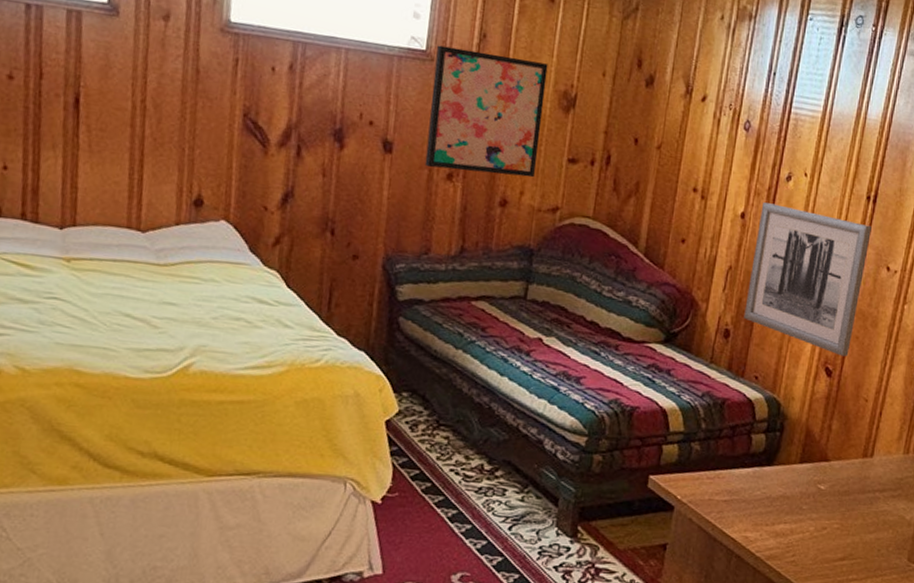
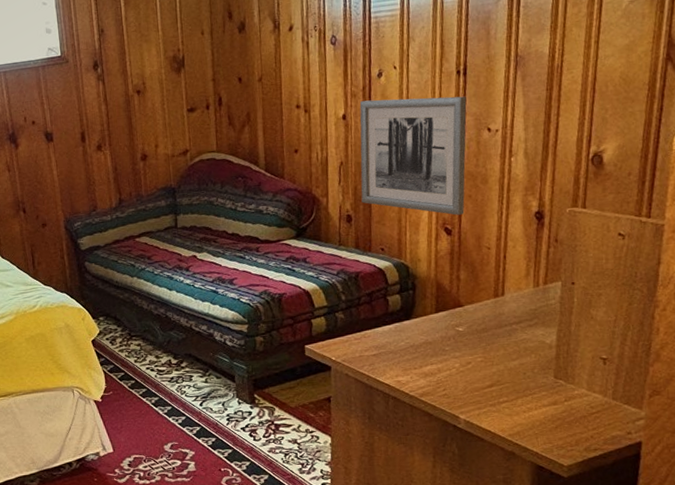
wall art: present [424,45,548,178] -> none [69,38,164,144]

